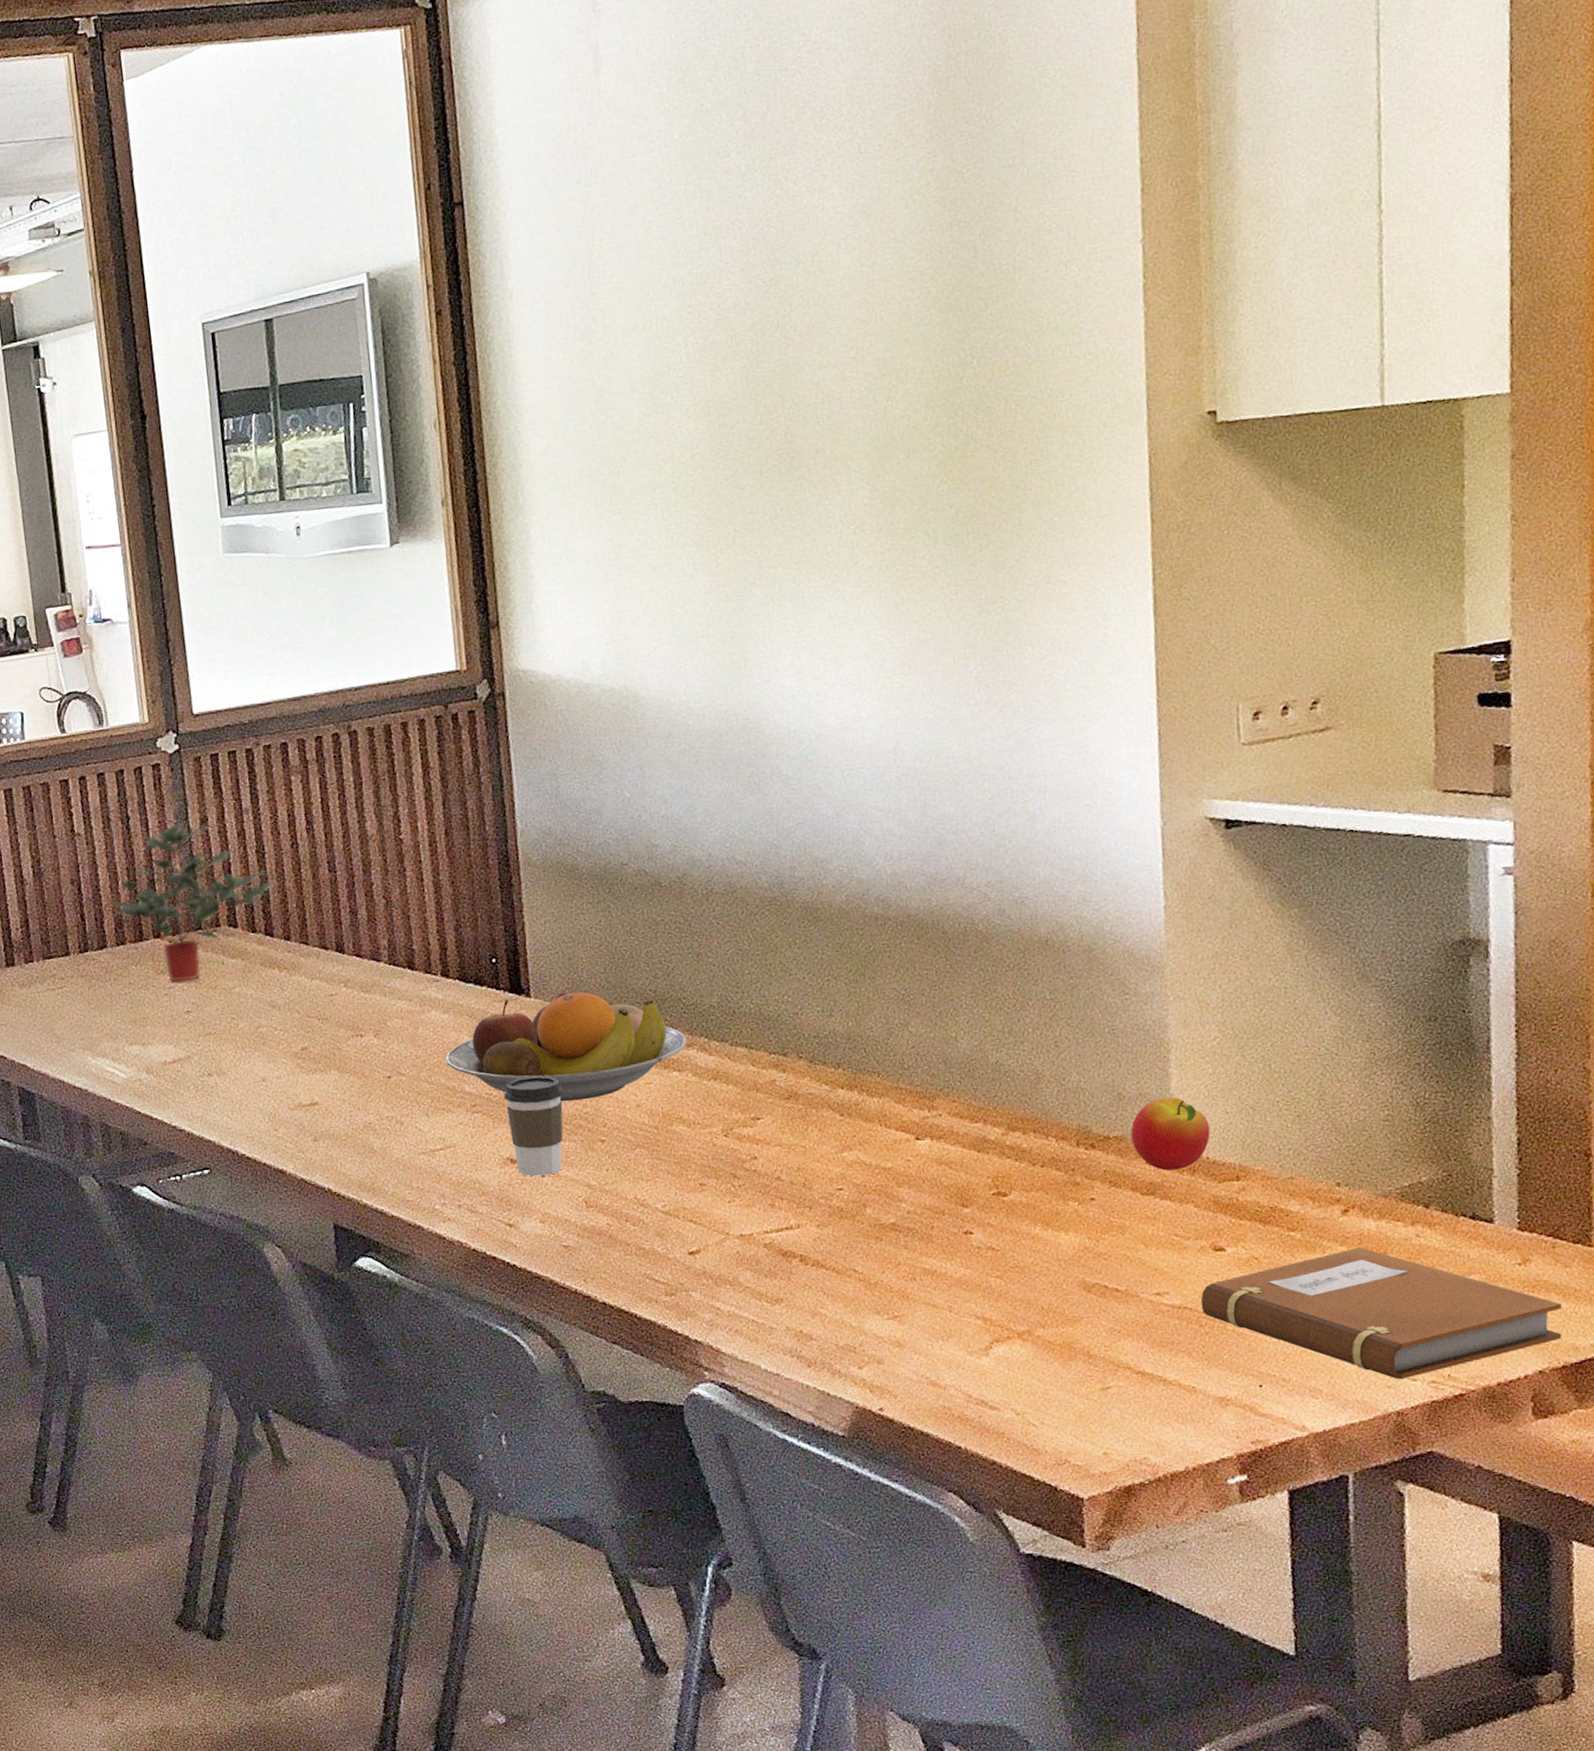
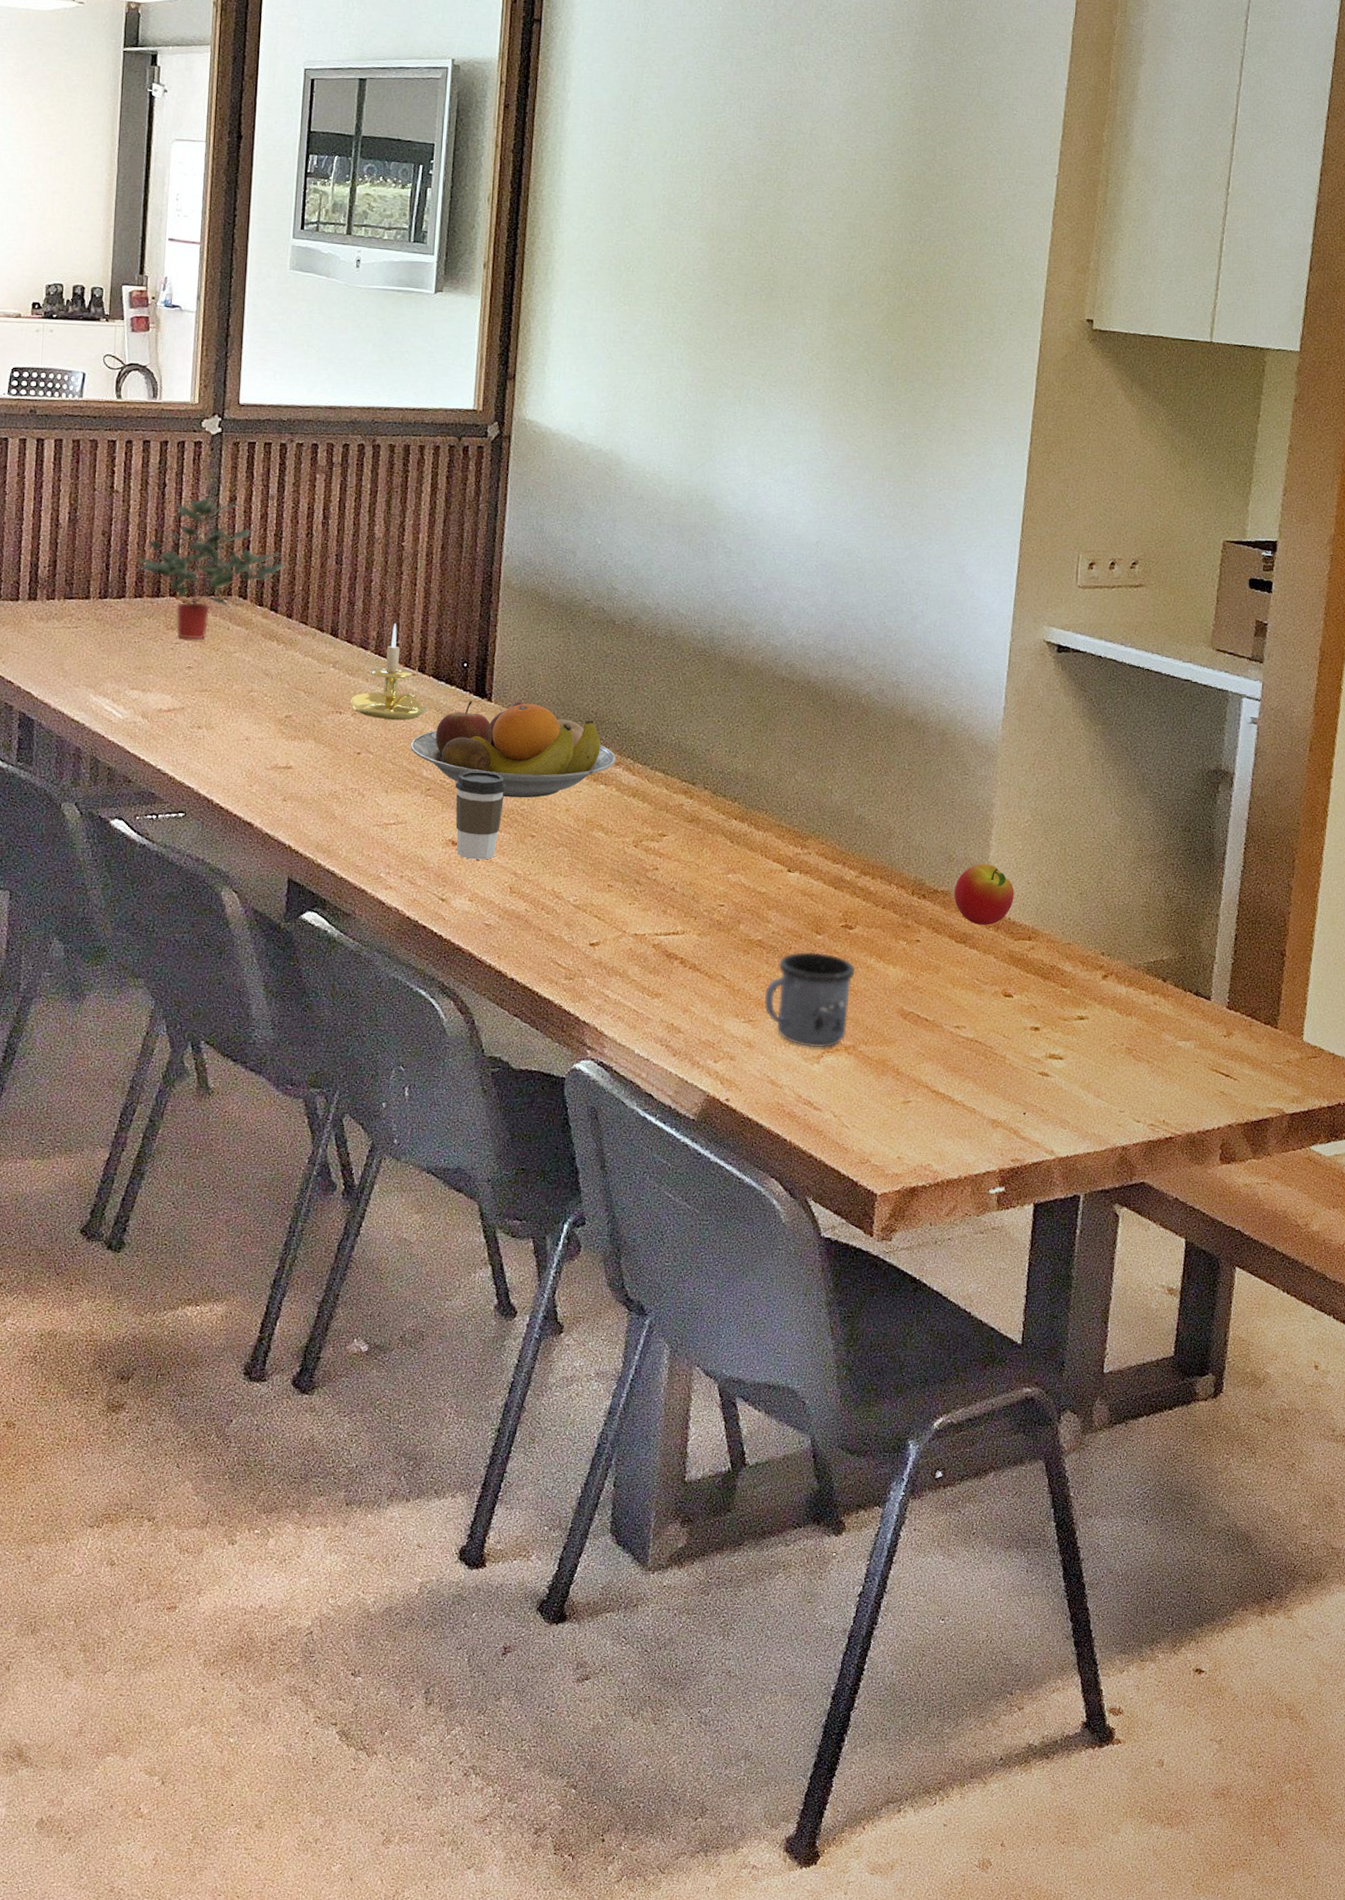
candle holder: none [370,927,460,1036] -> present [350,623,429,720]
mug: none [908,1228,1018,1339] -> present [764,951,855,1048]
notebook: present [1200,1247,1562,1380] -> none [988,1007,1250,1120]

